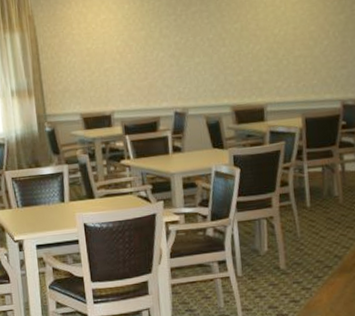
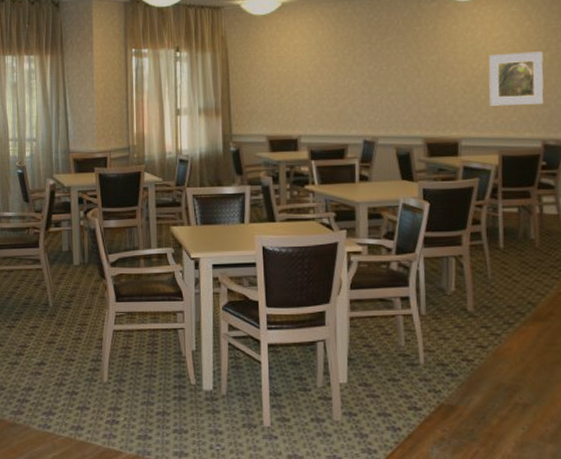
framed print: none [289,14,342,71] -> present [488,51,544,106]

